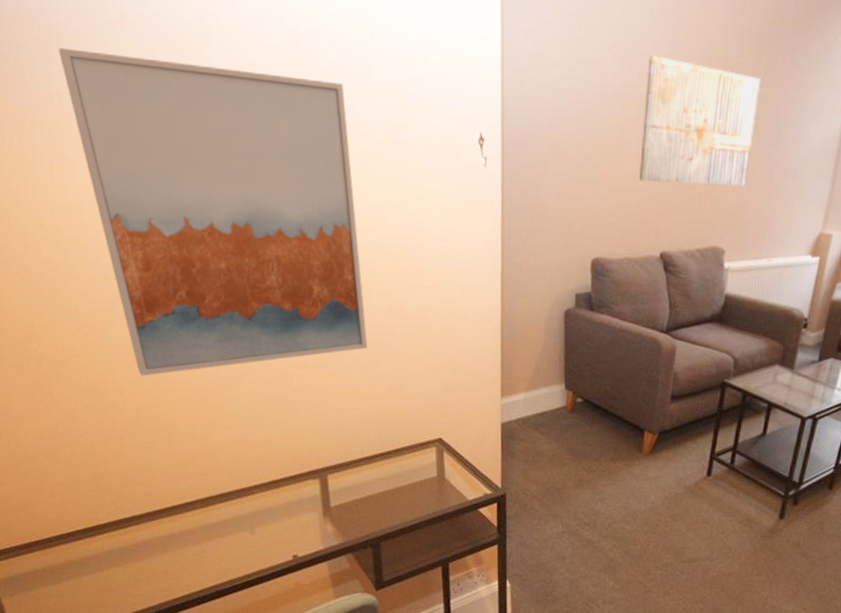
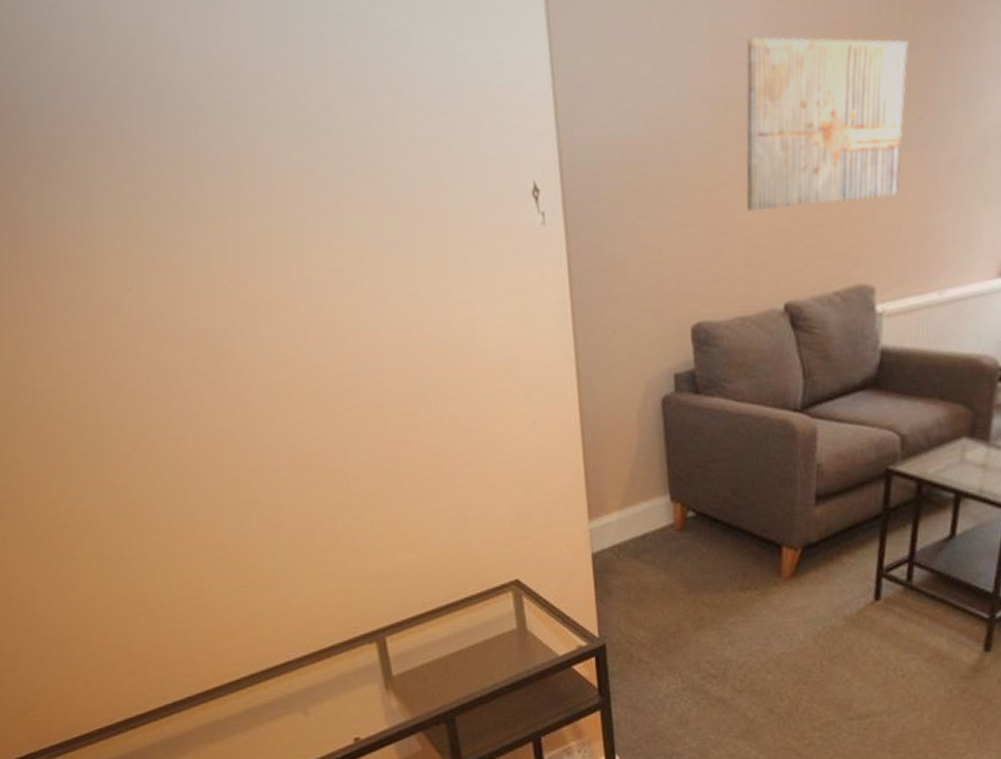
wall art: present [58,47,368,376] -> none [47,148,420,537]

